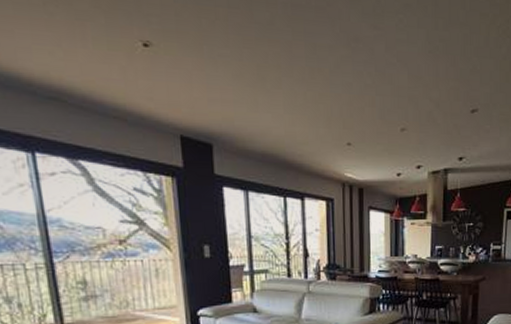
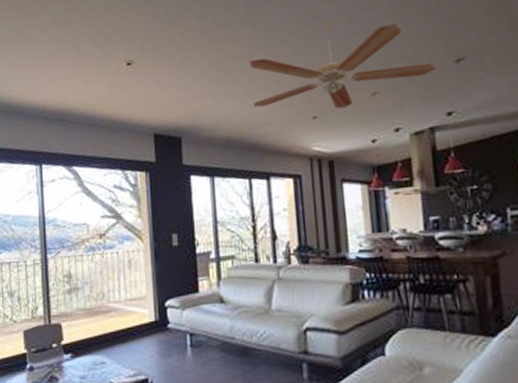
ceiling fan: none [287,44,455,140] -> present [249,20,436,109]

